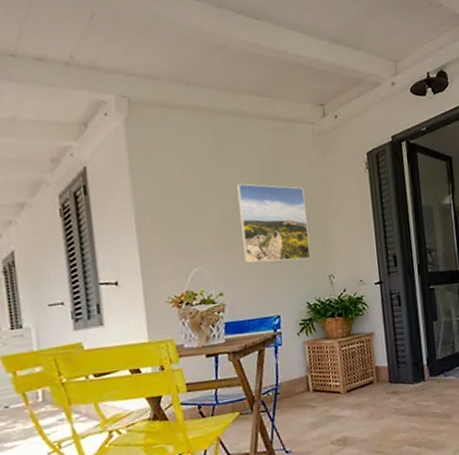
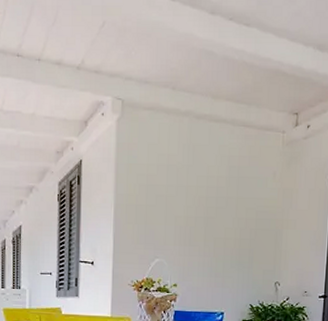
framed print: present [237,183,311,263] -> none [199,186,264,264]

